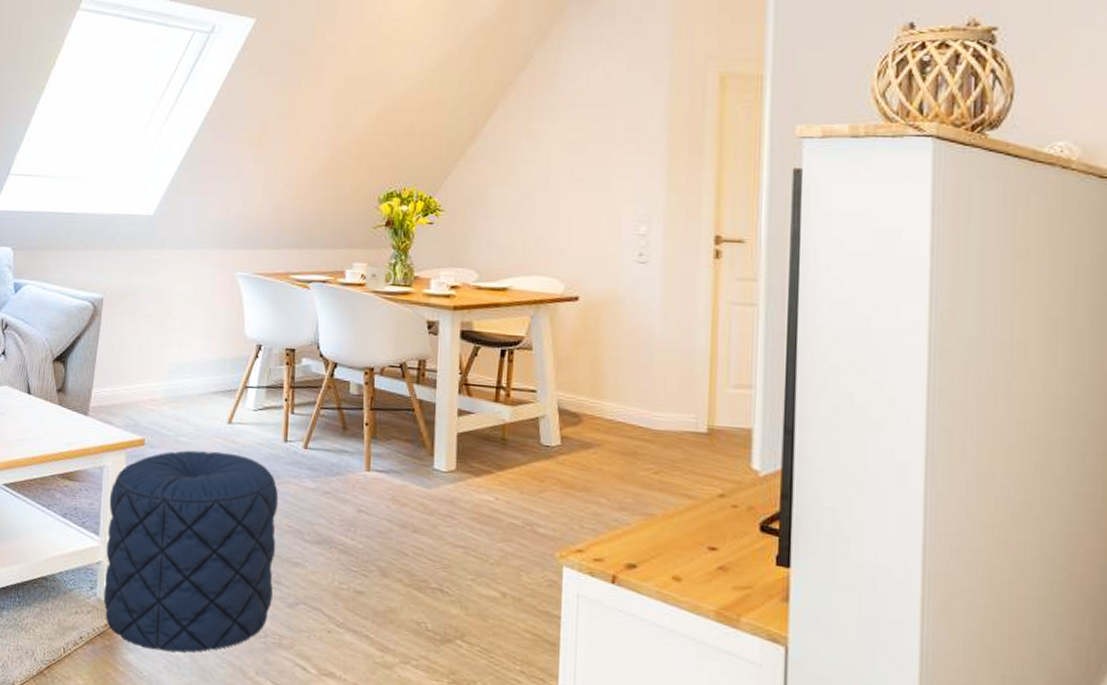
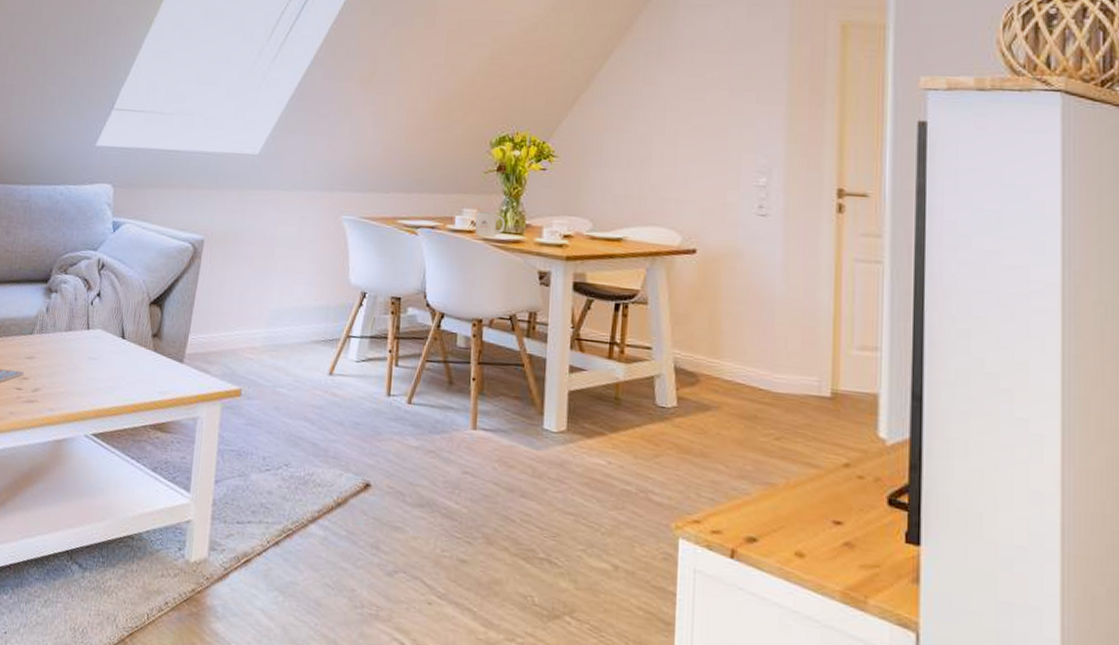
pouf: present [103,450,279,652] -> none [191,402,380,623]

